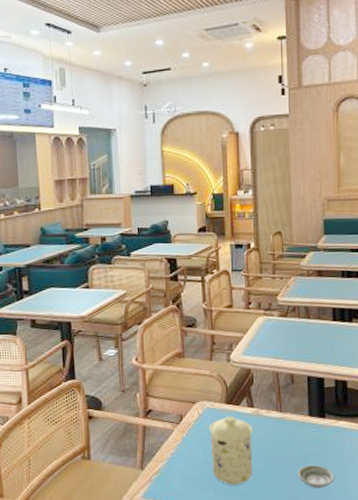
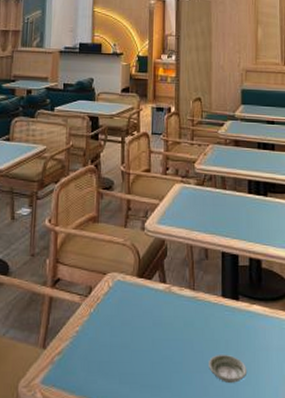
mug: present [208,416,253,486] -> none [118,291,164,374]

